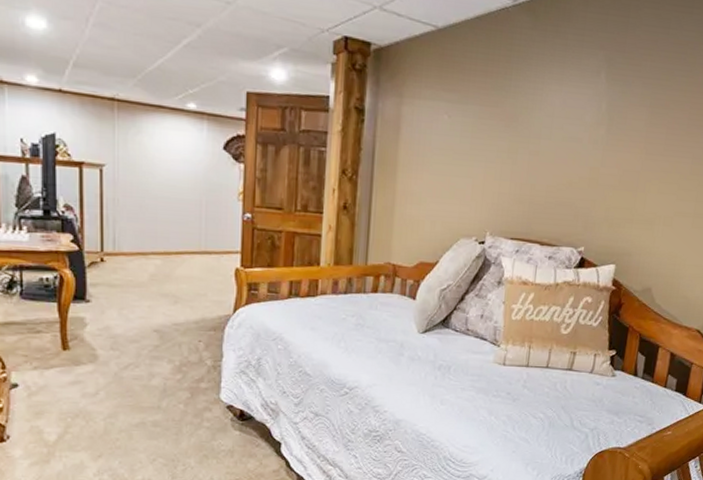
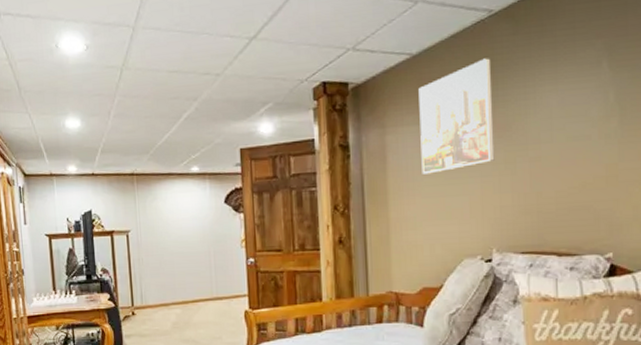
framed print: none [432,46,509,152] -> present [418,58,495,174]

